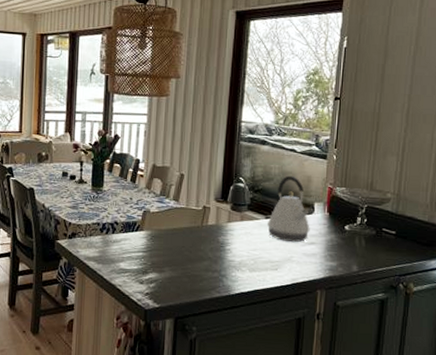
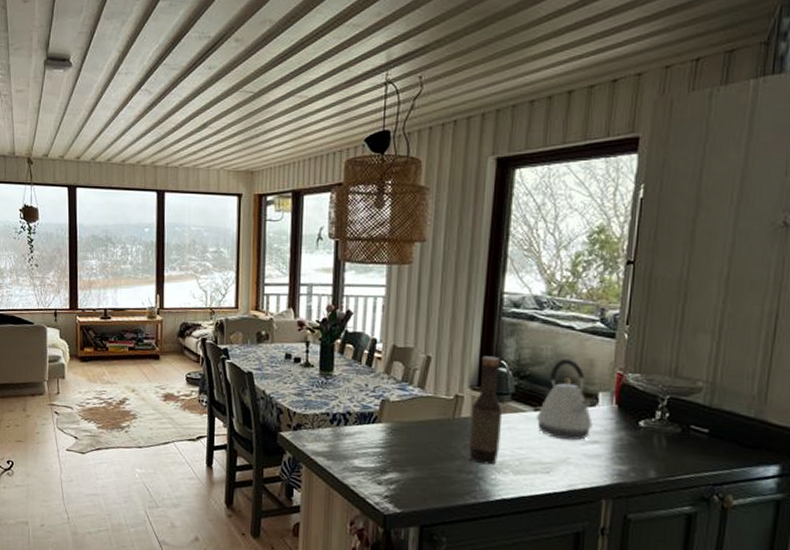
bottle: none [214,173,241,264] -> present [469,356,503,465]

